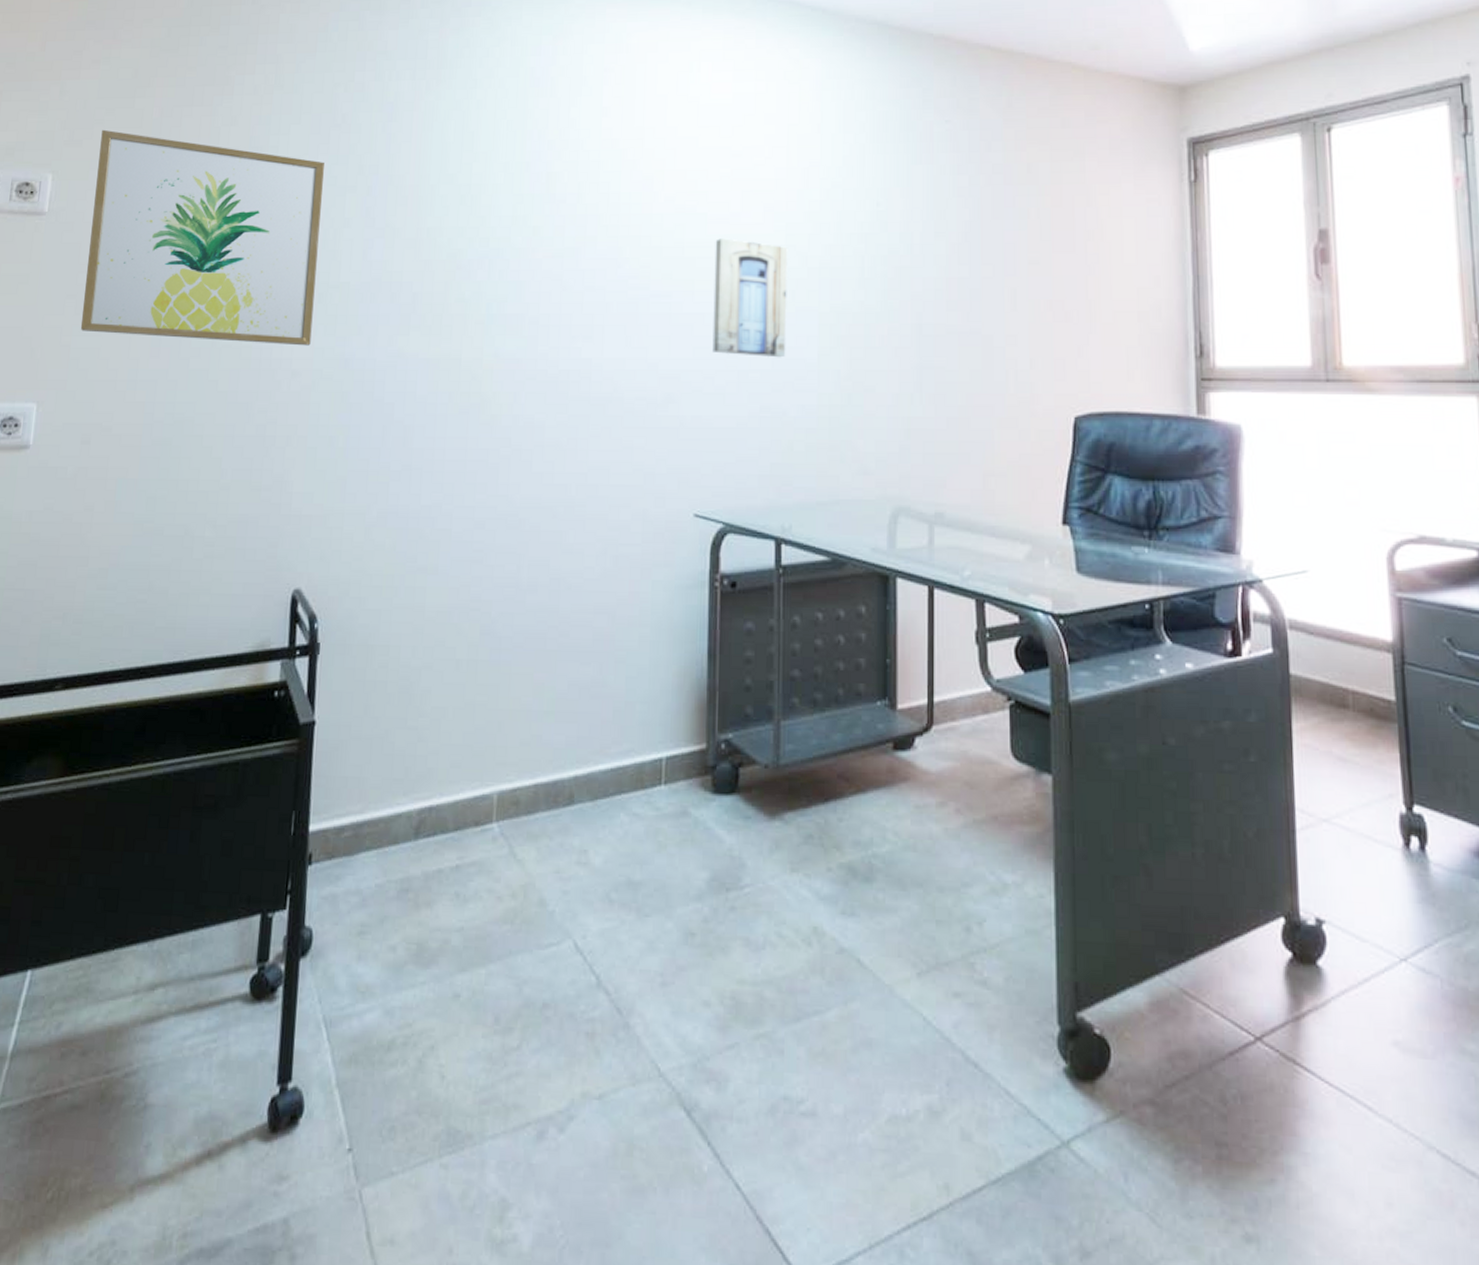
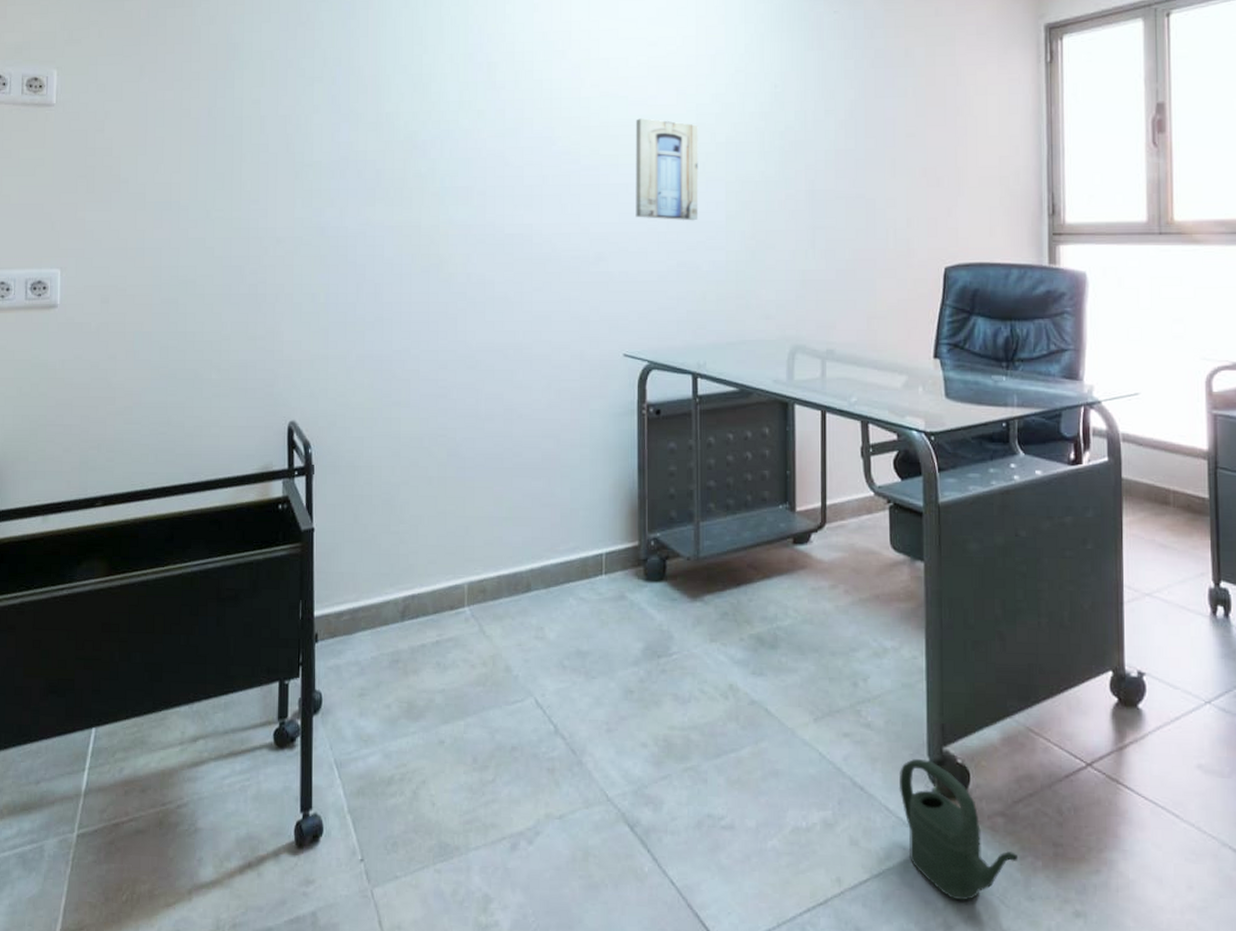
wall art: present [80,129,324,346] -> none [92,29,293,217]
watering can: none [1022,1028,1173,1218] -> present [898,759,1019,901]

